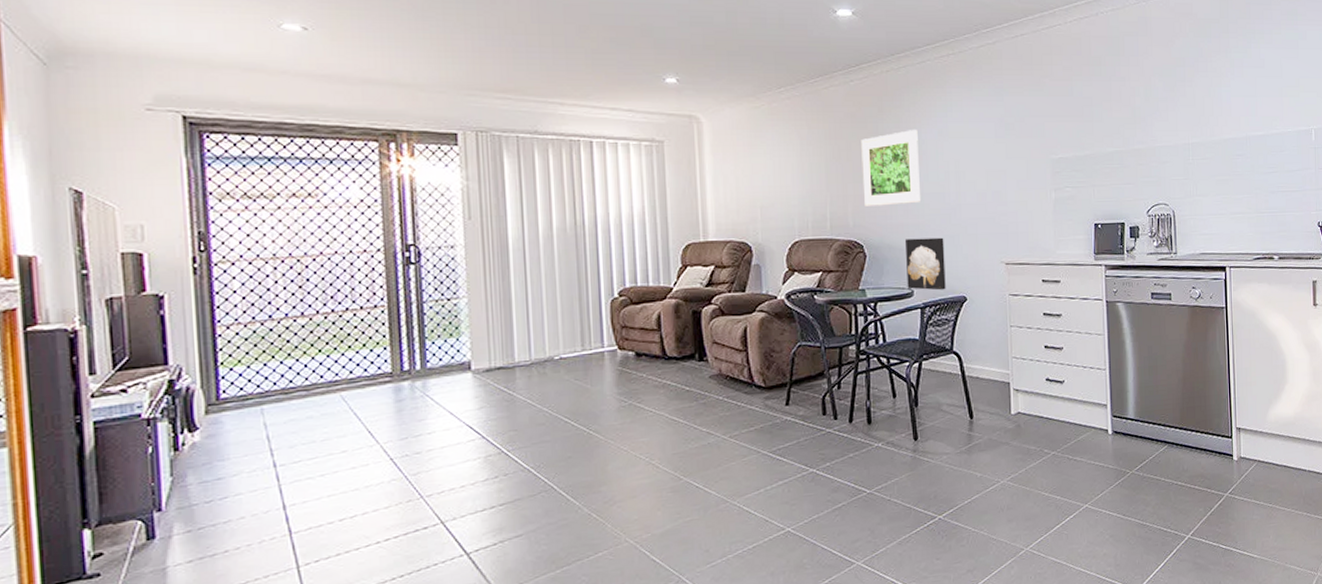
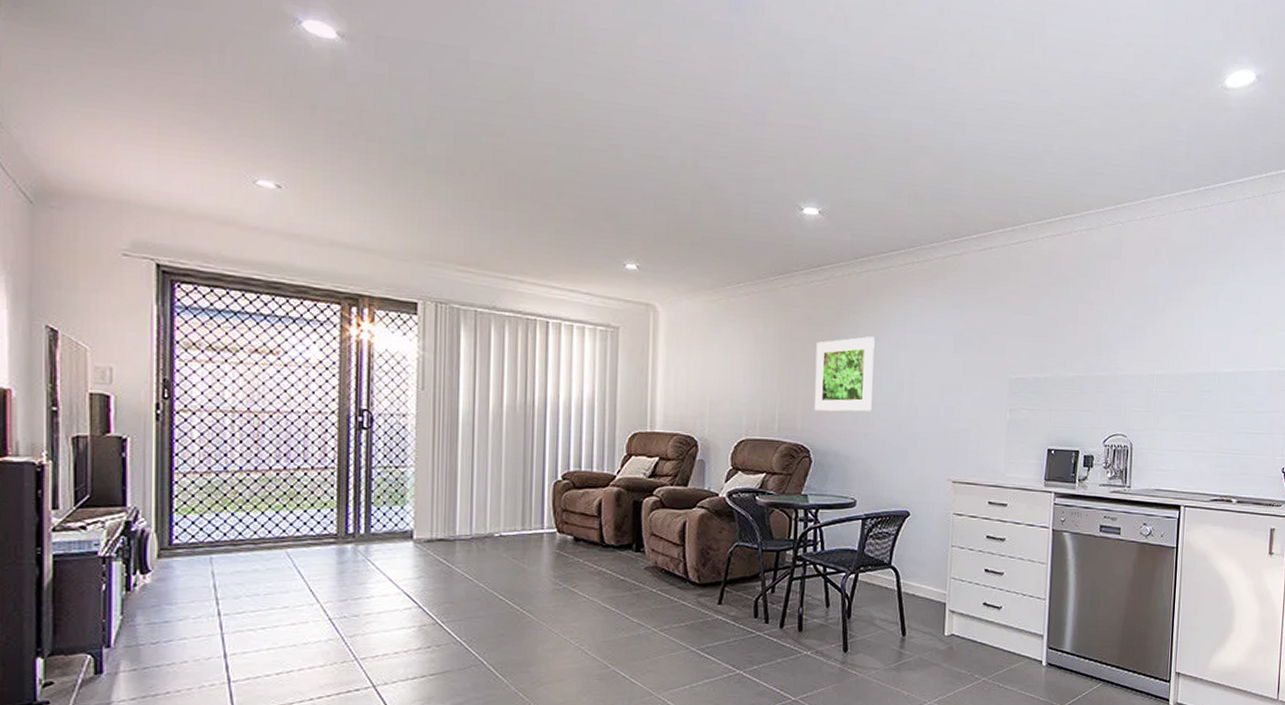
wall art: present [904,237,946,291] -> none [850,447,892,503]

